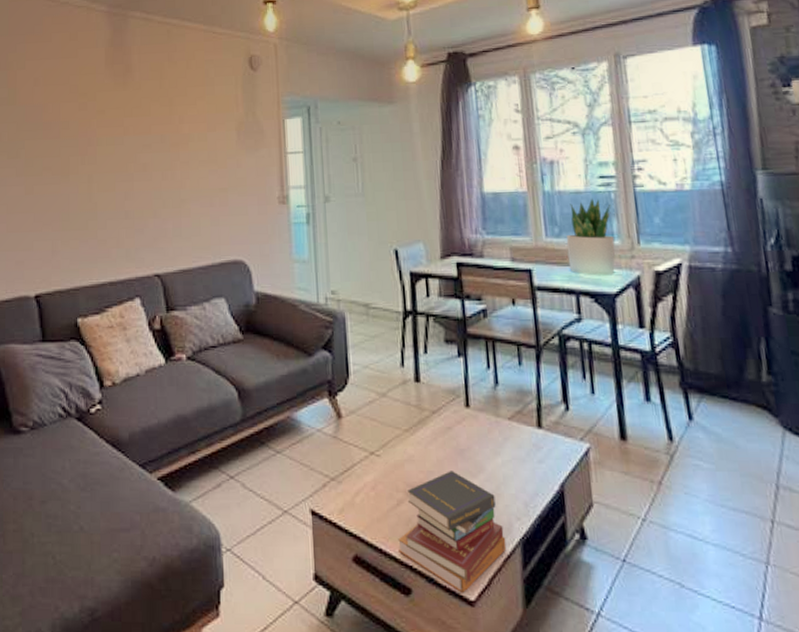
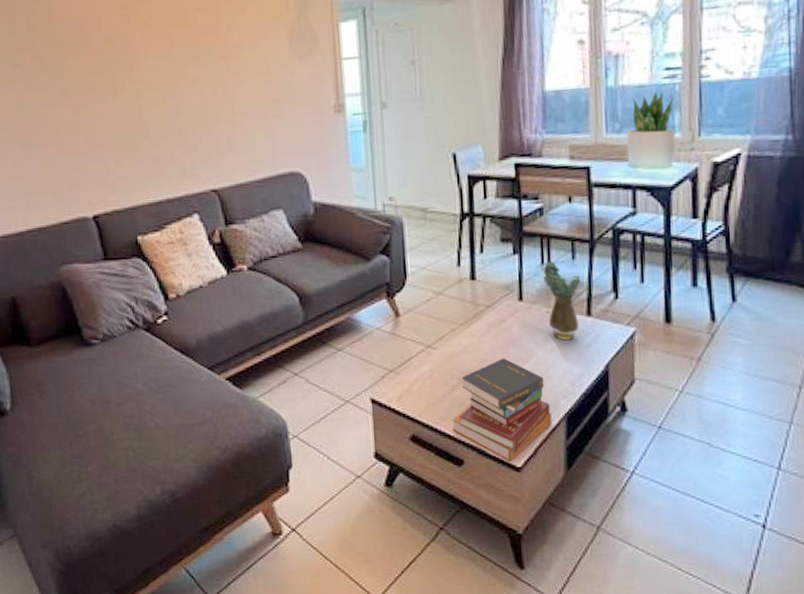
vase: none [486,363,530,454] -> present [540,259,581,341]

